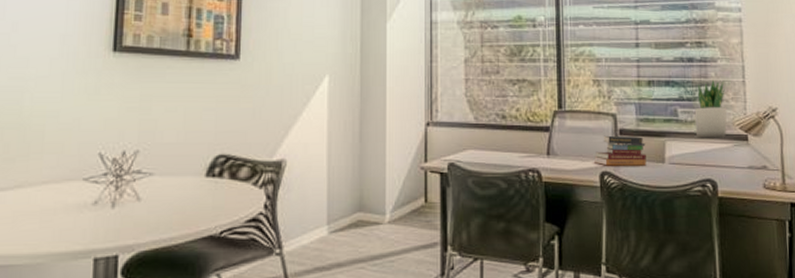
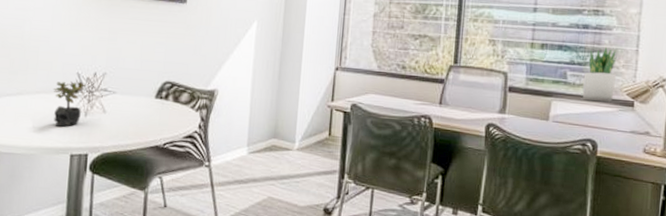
succulent plant: none [66,160,113,224] -> present [53,78,87,127]
books: present [594,135,646,166] -> none [482,91,532,122]

